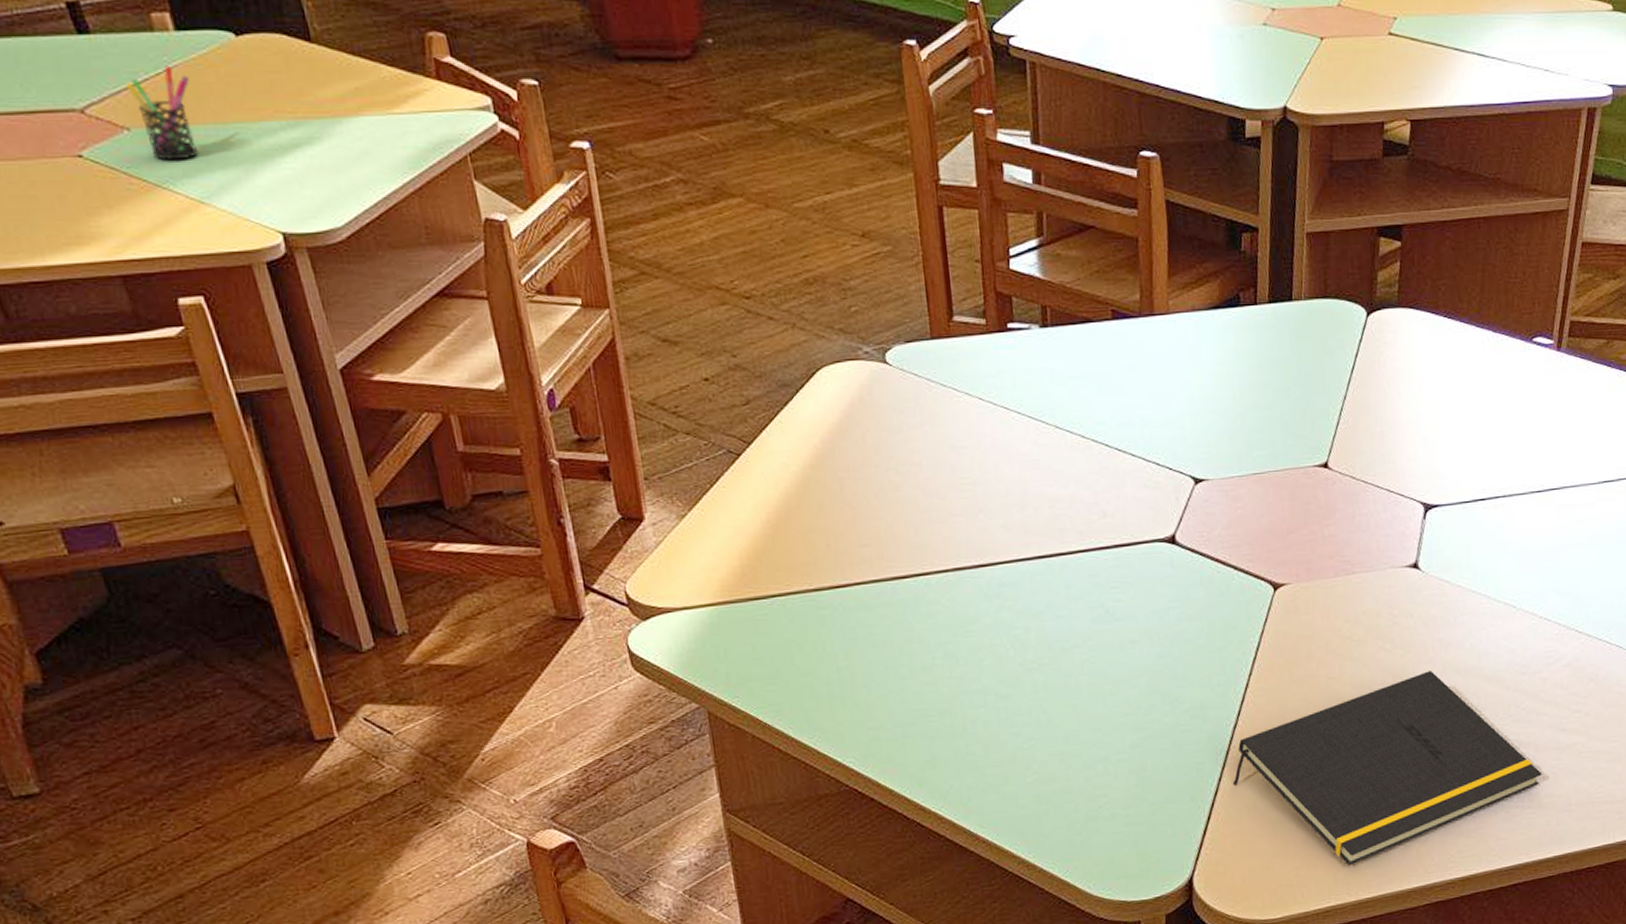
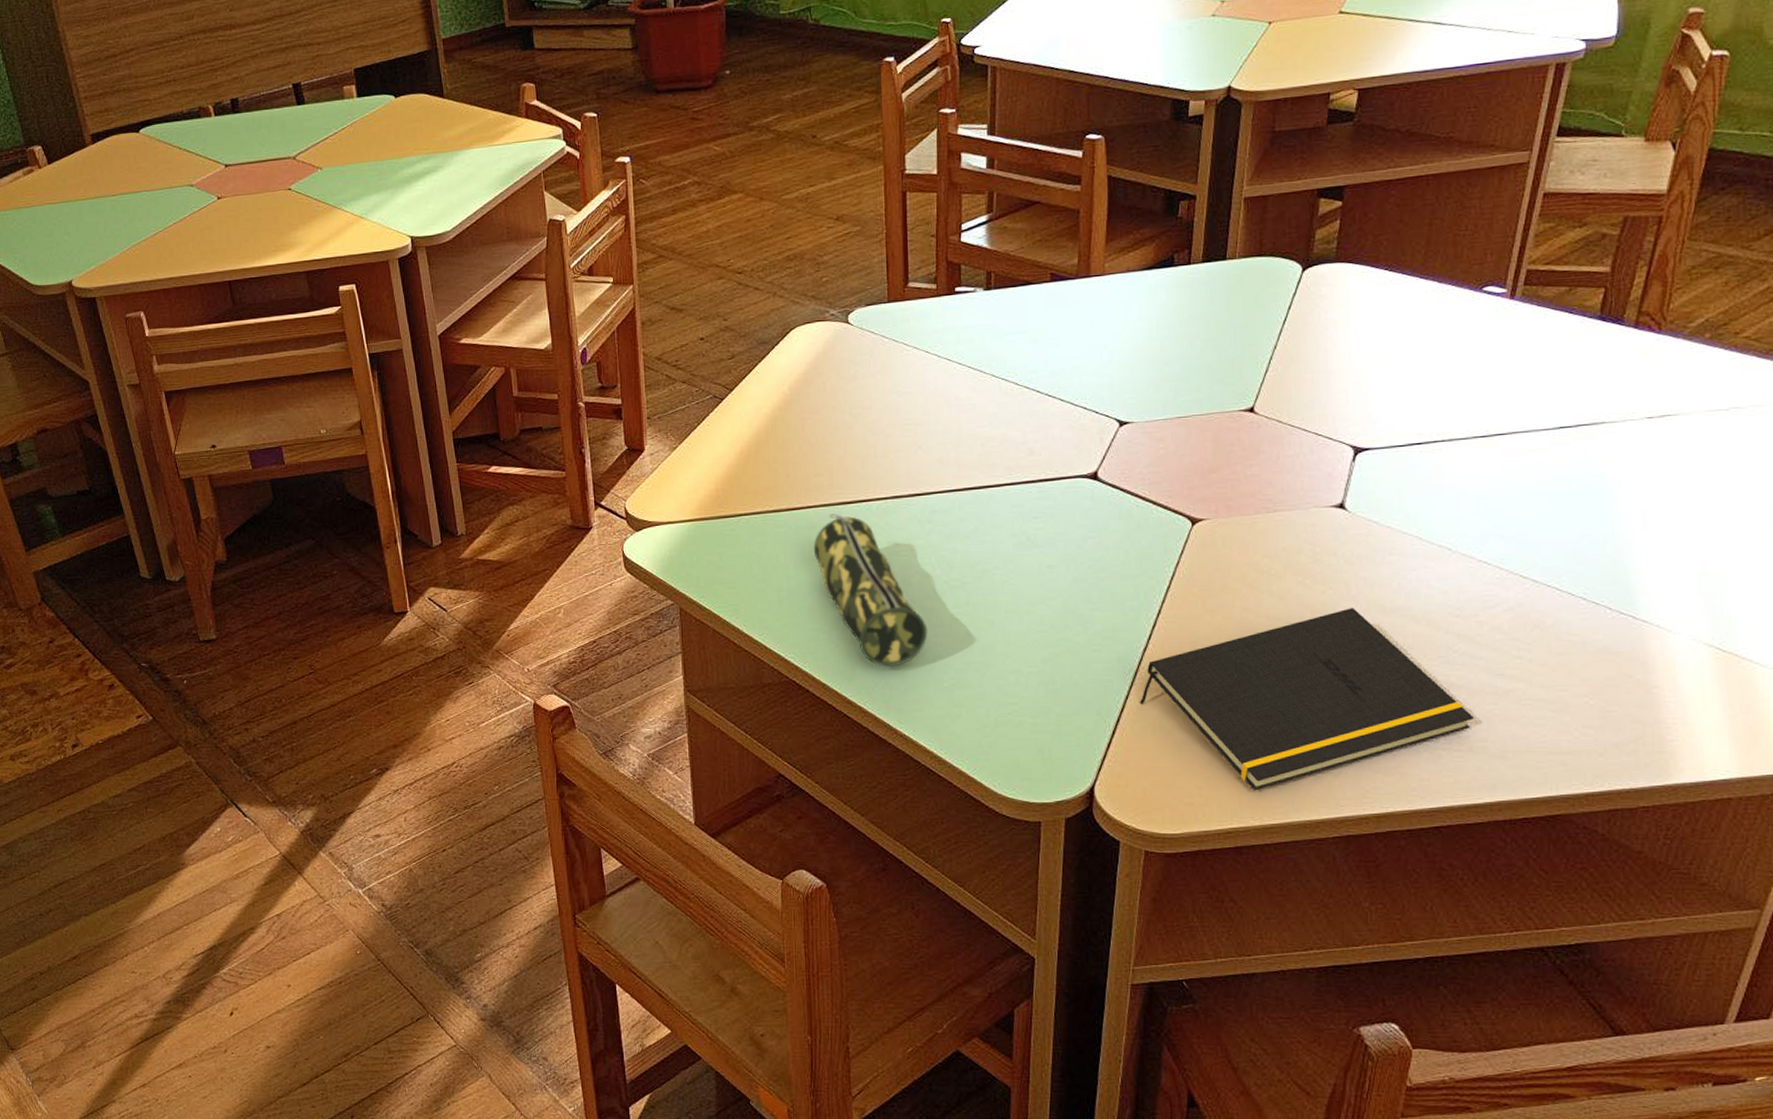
pen holder: present [125,65,199,161] -> none [323,122,363,189]
pencil case: none [865,590,1005,766] -> present [813,513,928,667]

